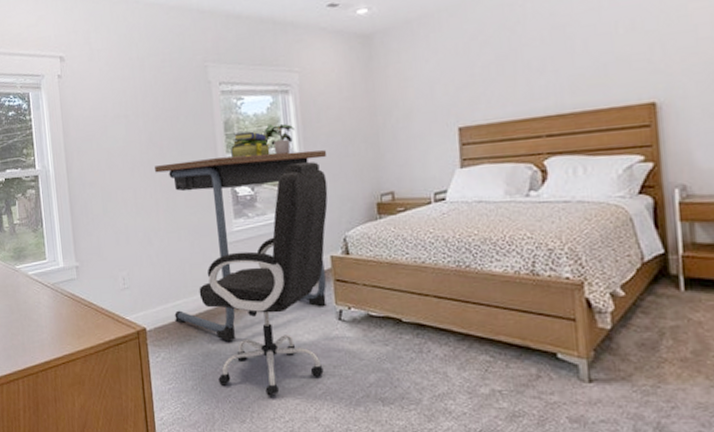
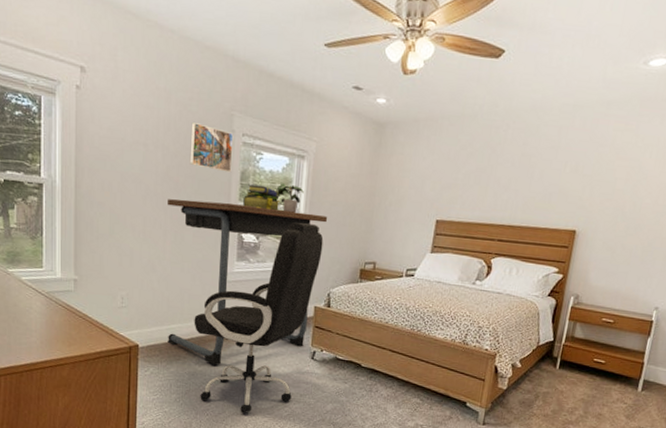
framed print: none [167,82,214,127] -> present [189,123,234,173]

